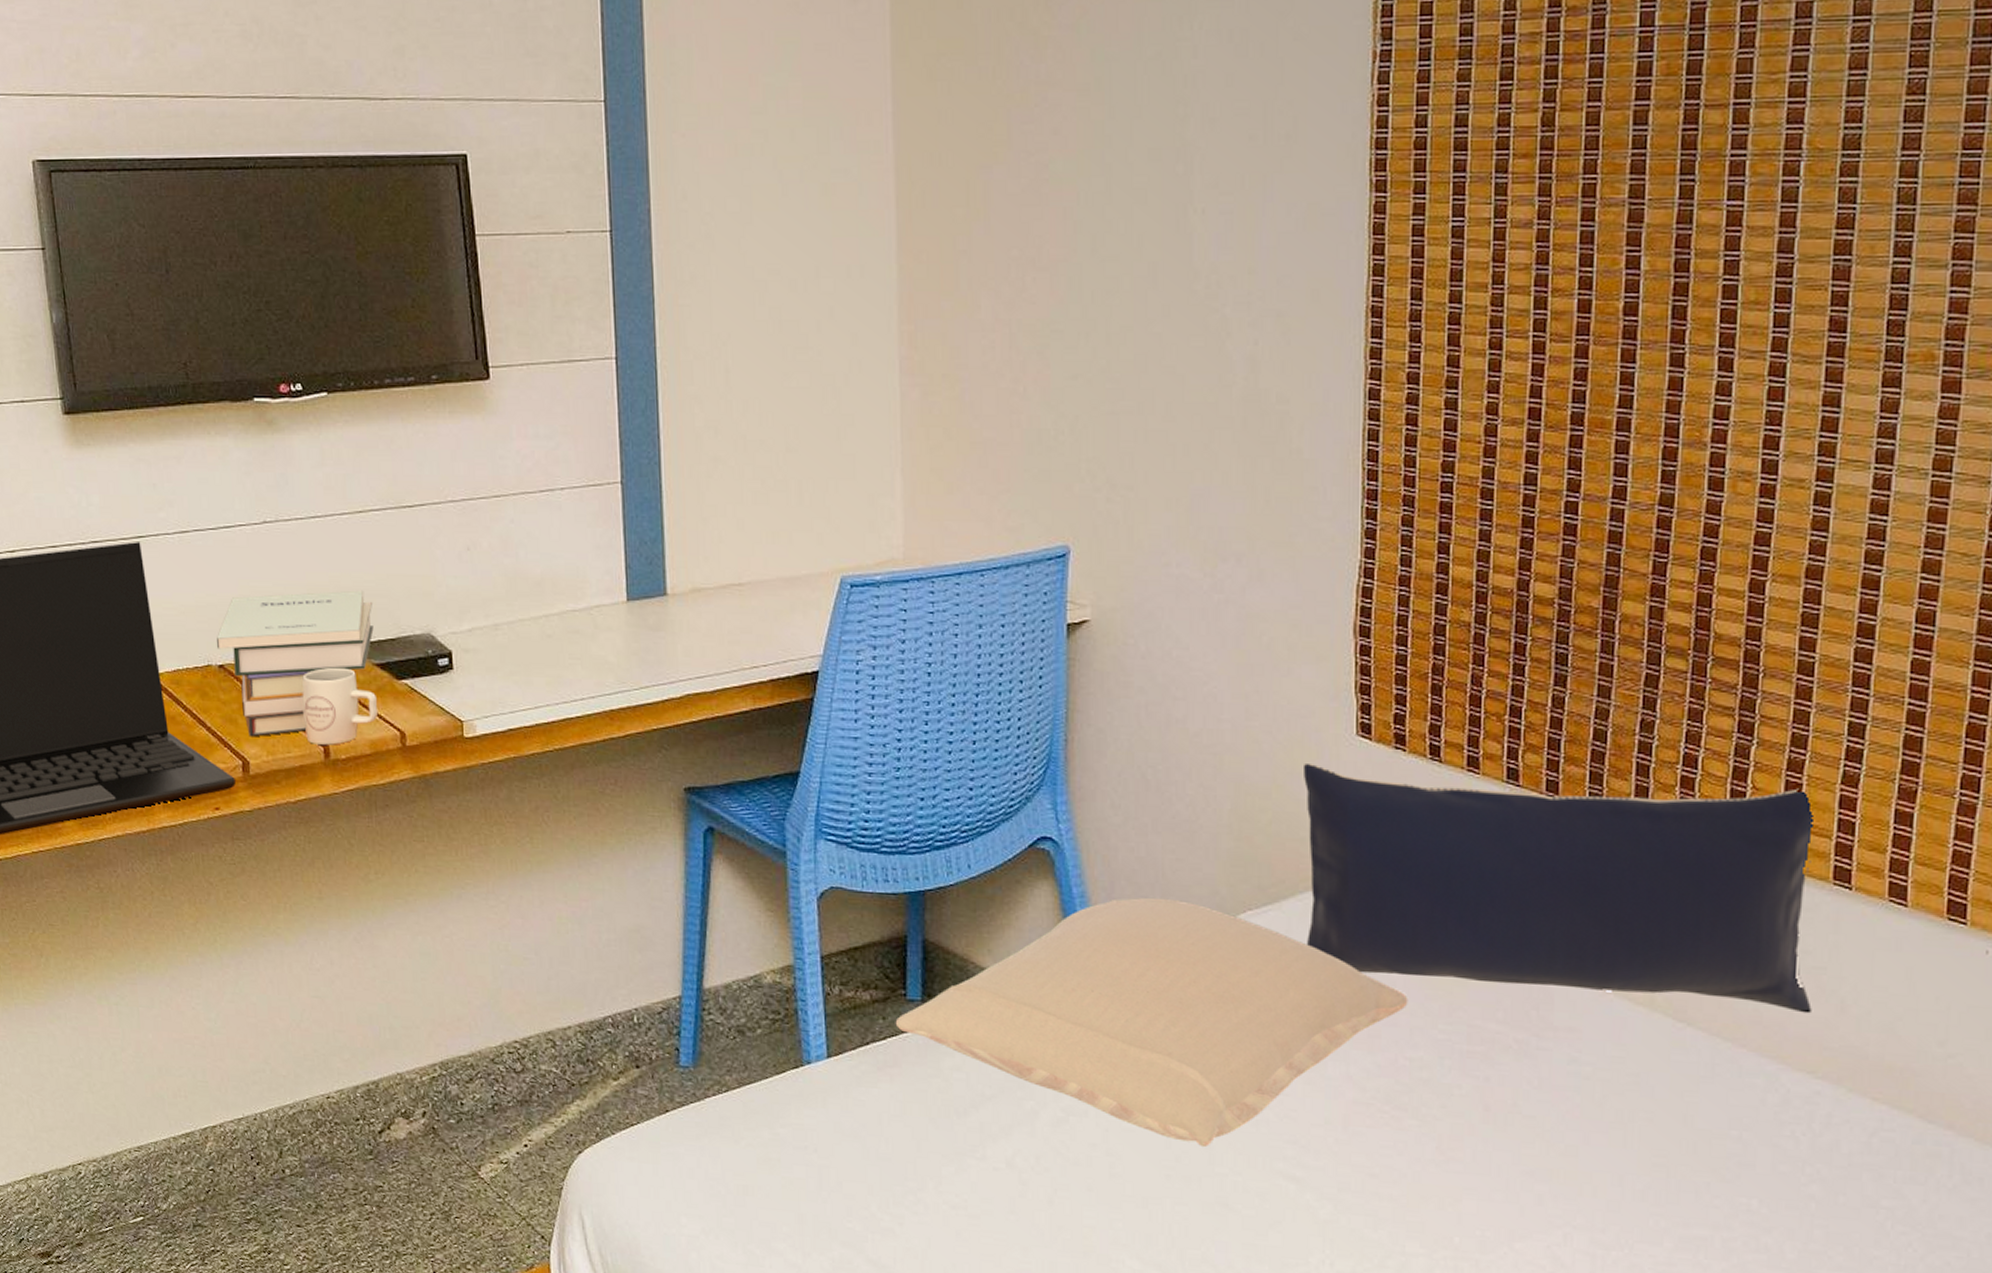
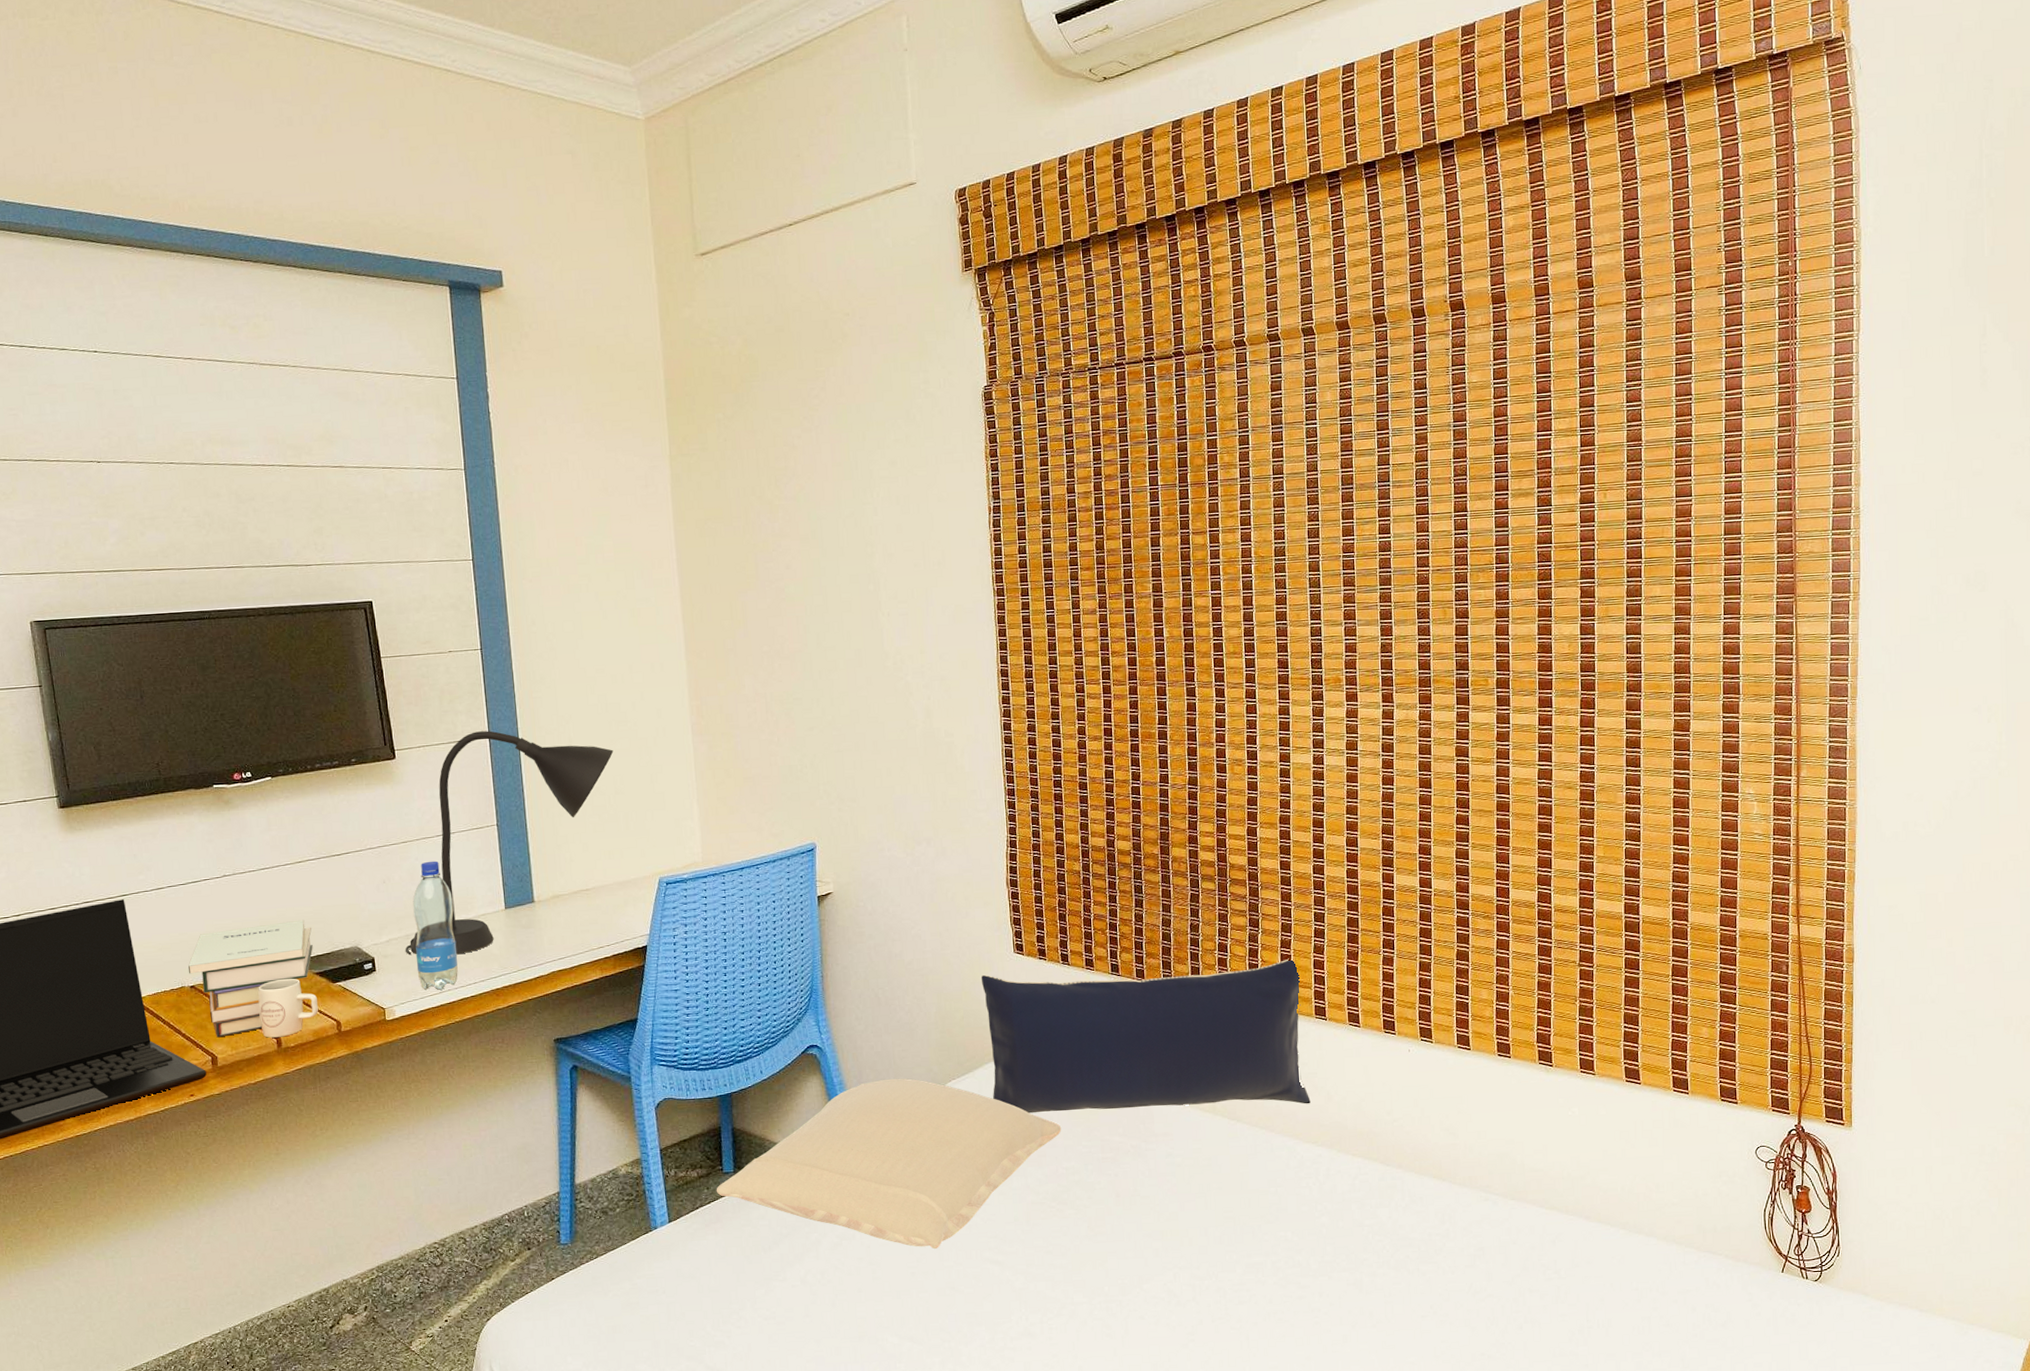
desk lamp: none [491,348,787,658] -> present [405,731,614,956]
bottle: none [504,525,561,704] -> present [412,861,458,990]

